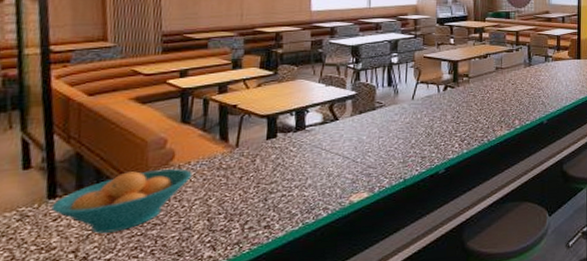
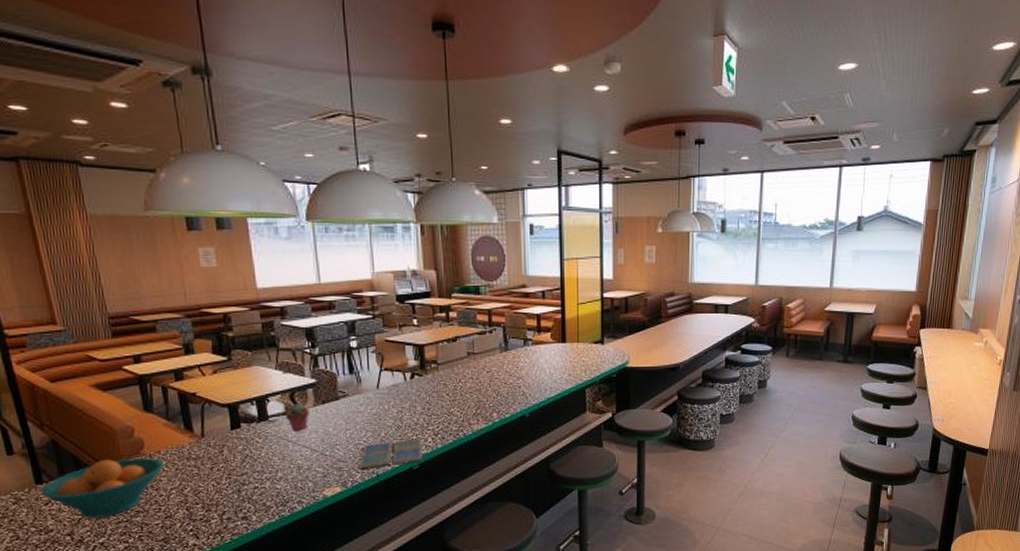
potted succulent: none [322,114,346,140] -> present [284,404,309,431]
drink coaster: none [387,144,449,175] -> present [358,438,423,469]

